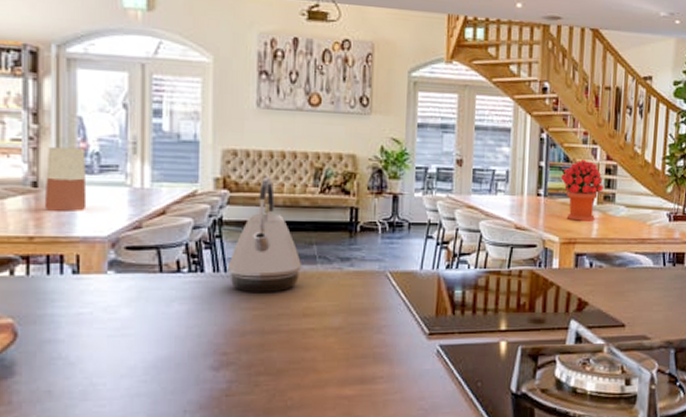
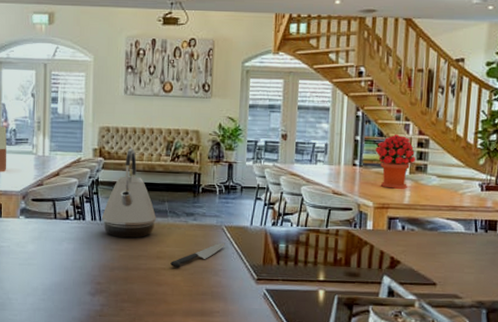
kitchen knife: none [321,292,390,327] -> present [170,242,225,268]

